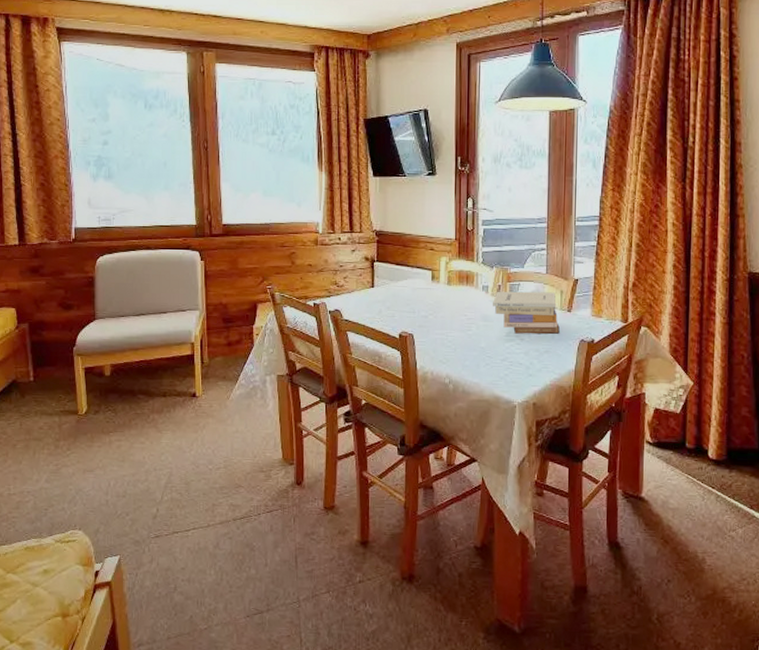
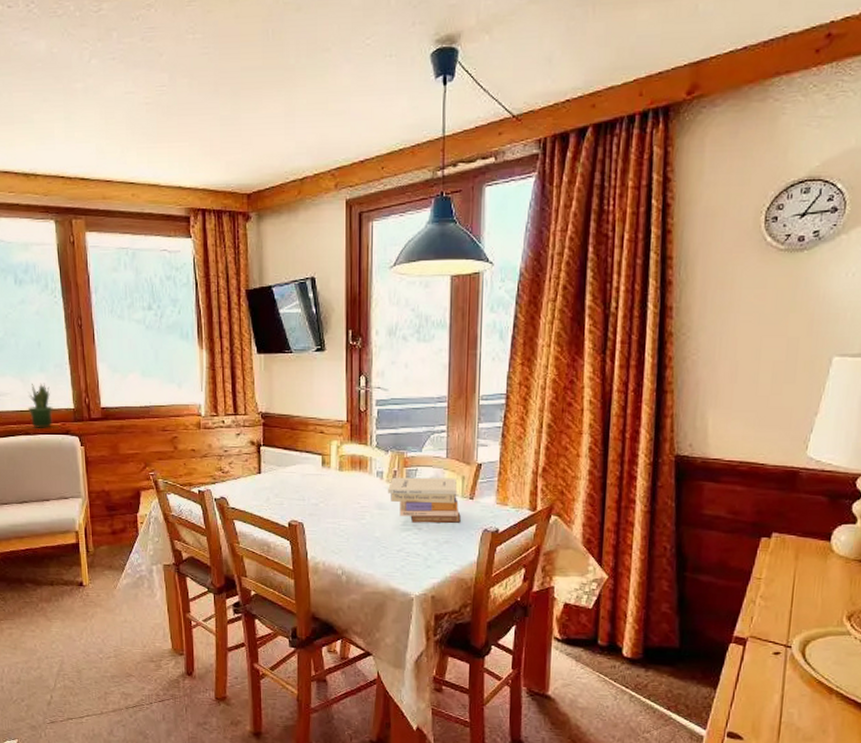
planter: none [151,200,175,243] -> present [28,383,53,428]

